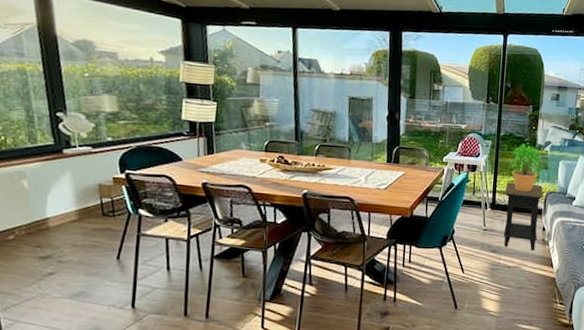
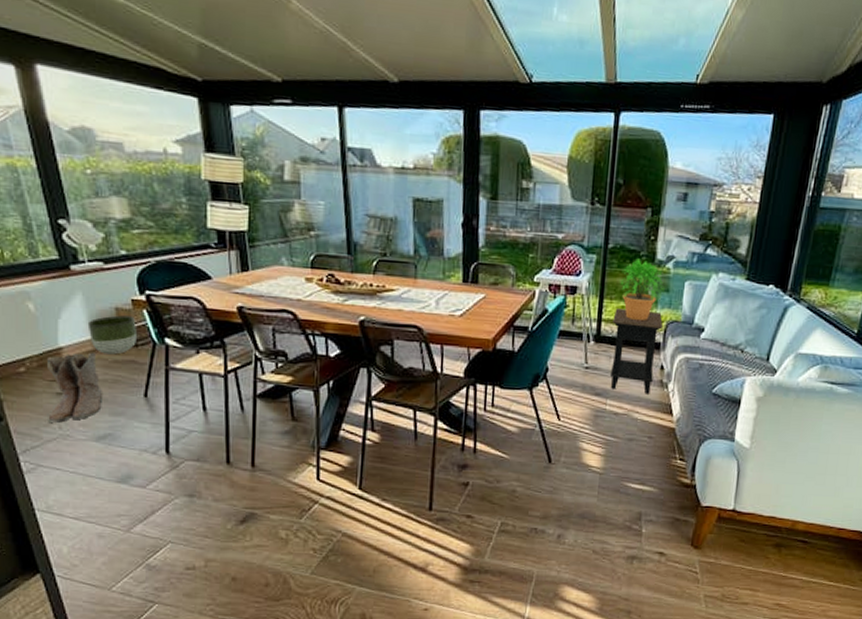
boots: none [28,221,81,283] -> present [46,352,103,423]
planter: none [73,190,115,224] -> present [87,315,136,355]

